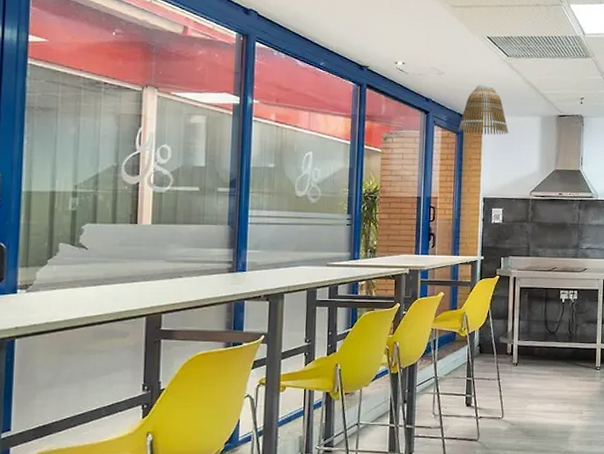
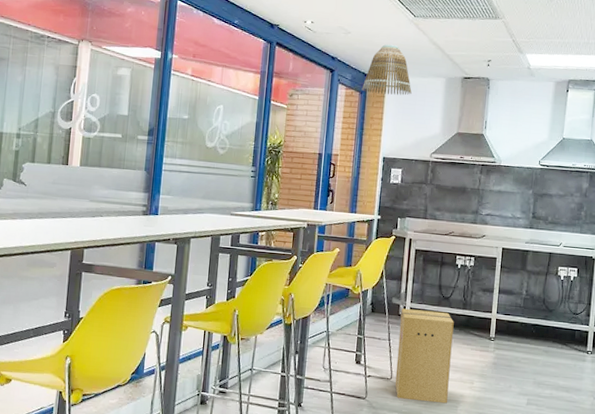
cardboard box: none [506,347,561,437] -> present [395,308,454,404]

